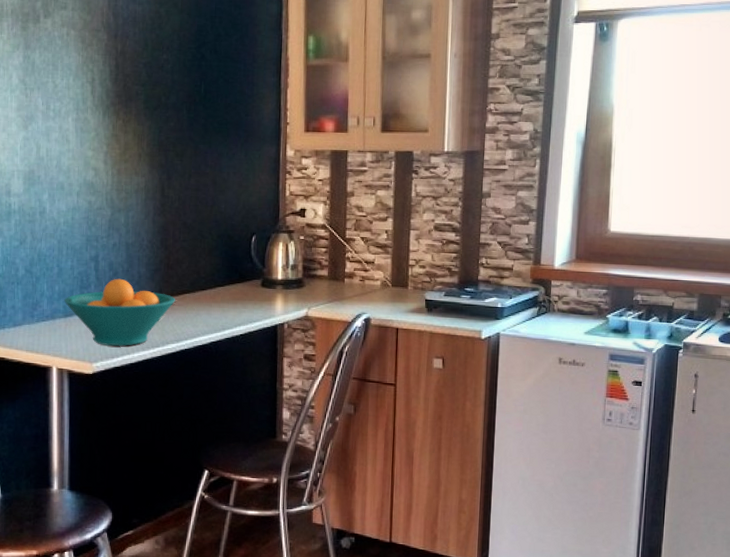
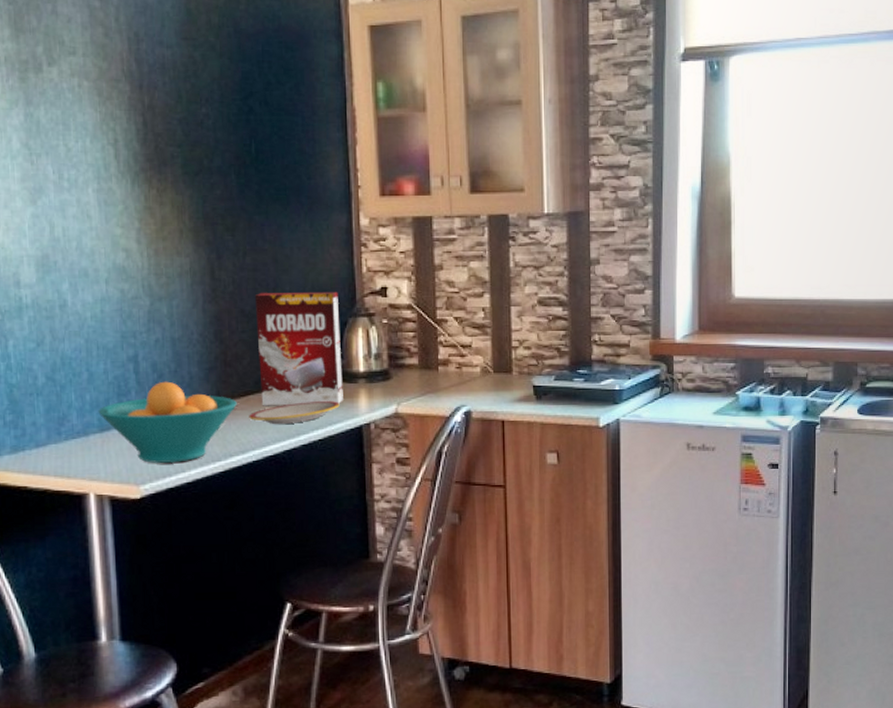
plate: none [184,302,260,320] -> present [249,401,340,425]
cereal box: none [195,209,264,305] -> present [254,291,343,406]

